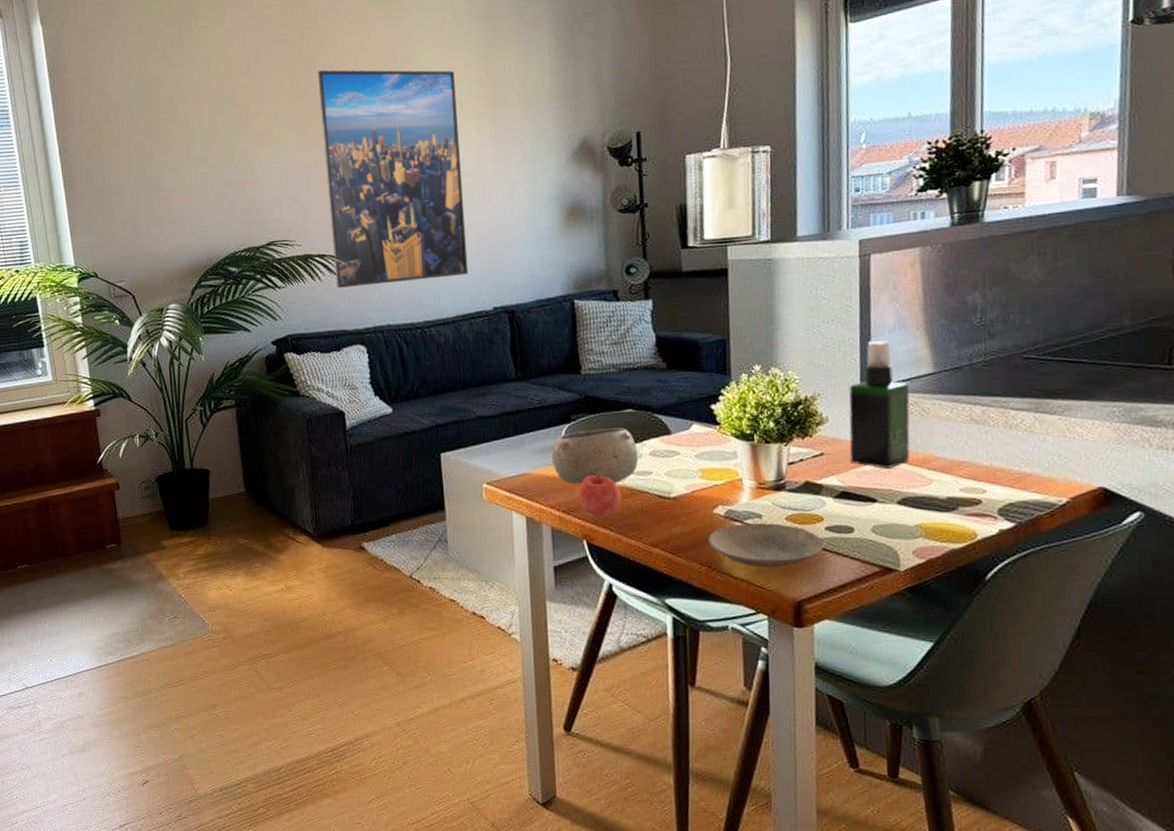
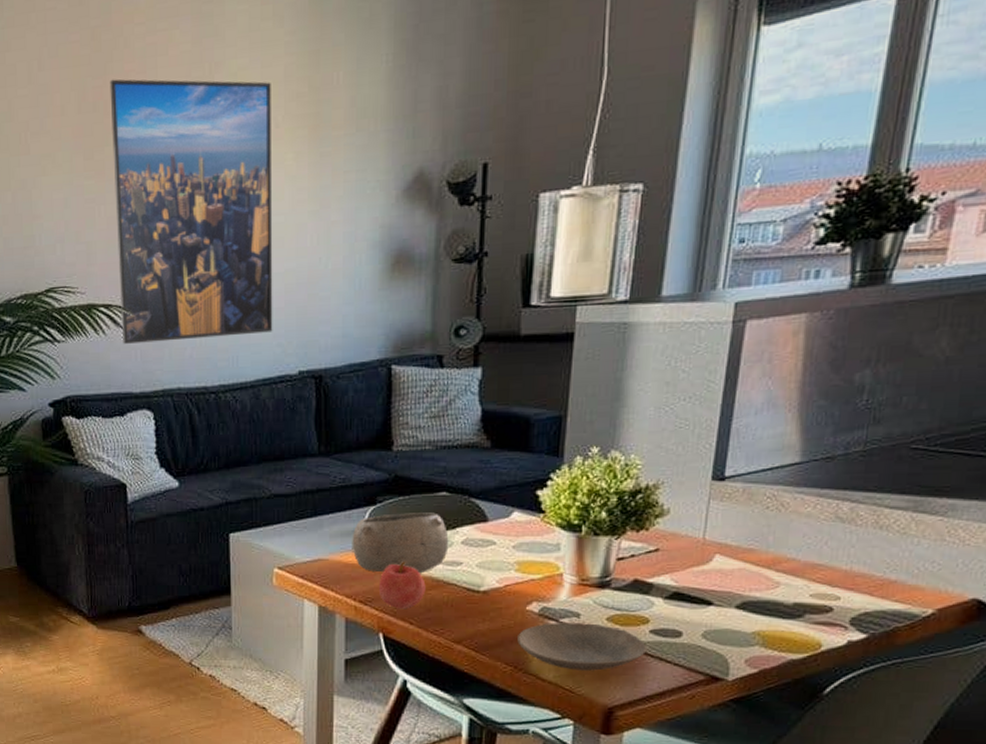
spray bottle: present [849,340,910,469] -> none [688,423,770,568]

